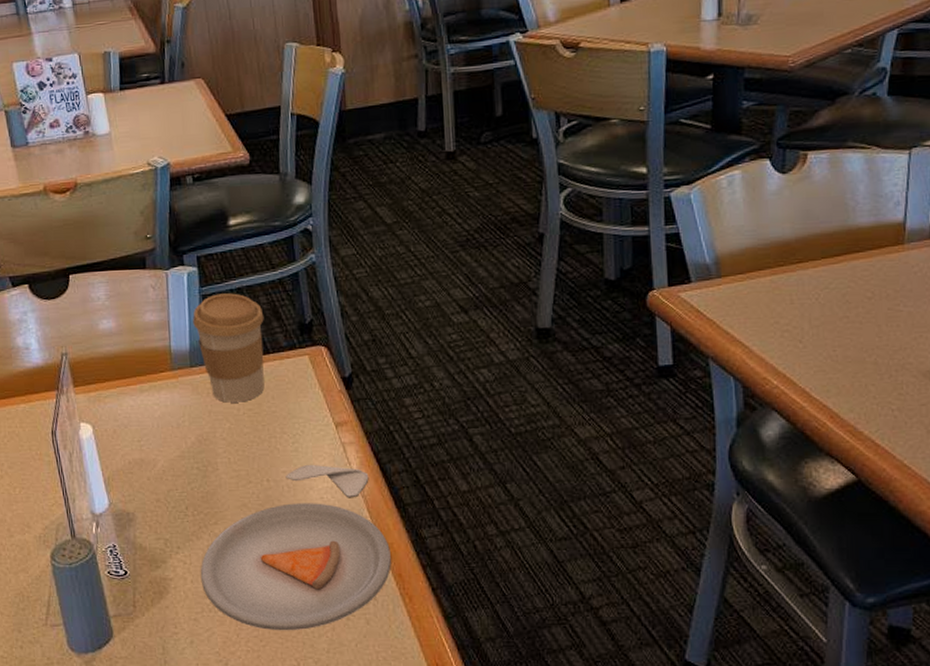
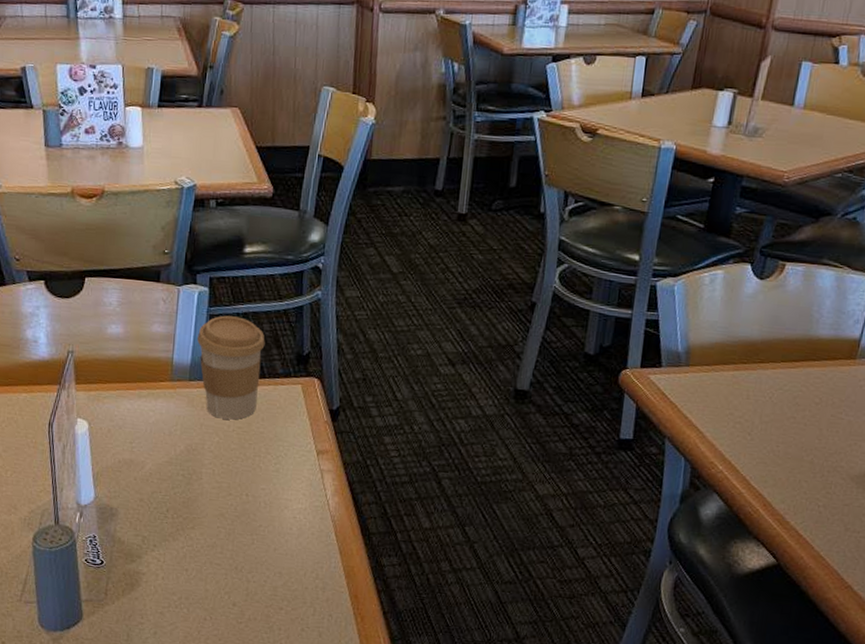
dinner plate: present [200,464,391,631] -> none [171,485,351,635]

